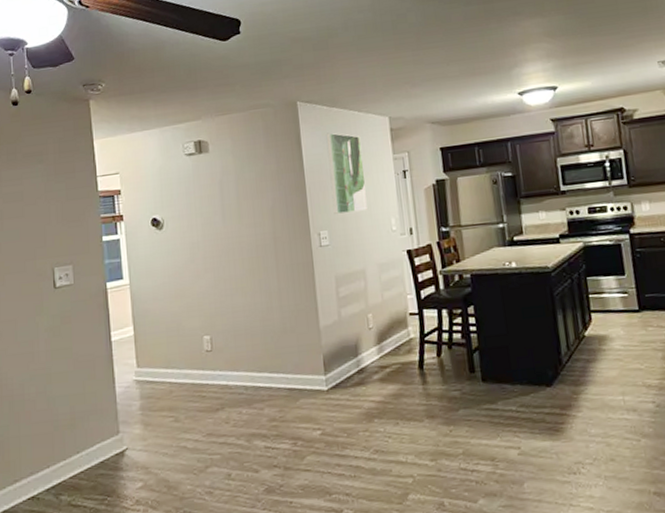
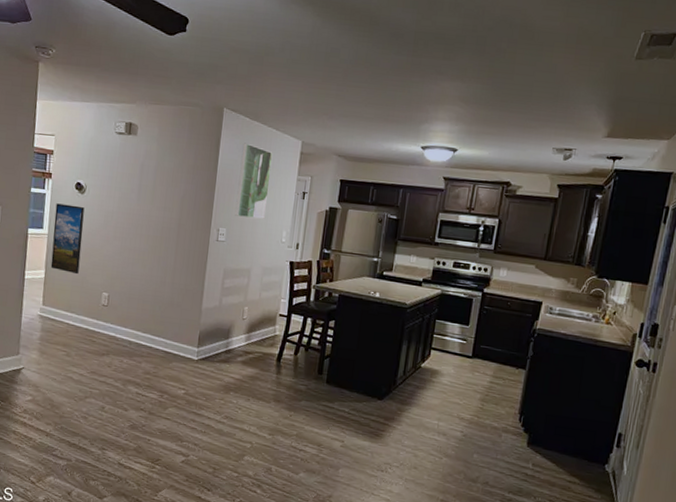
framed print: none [133,243,172,323] -> present [50,203,85,275]

